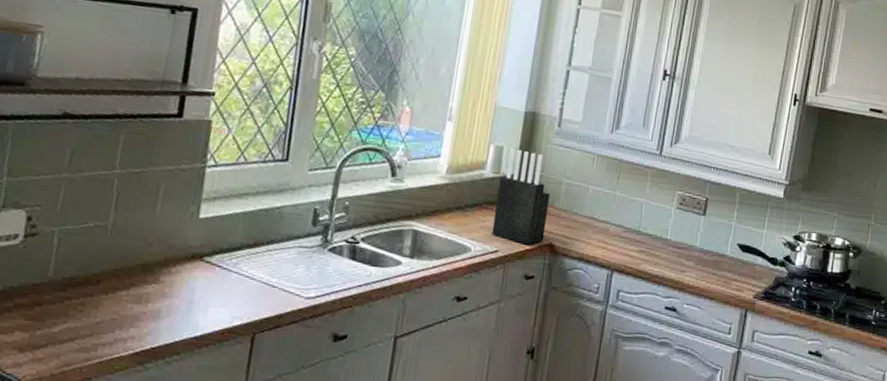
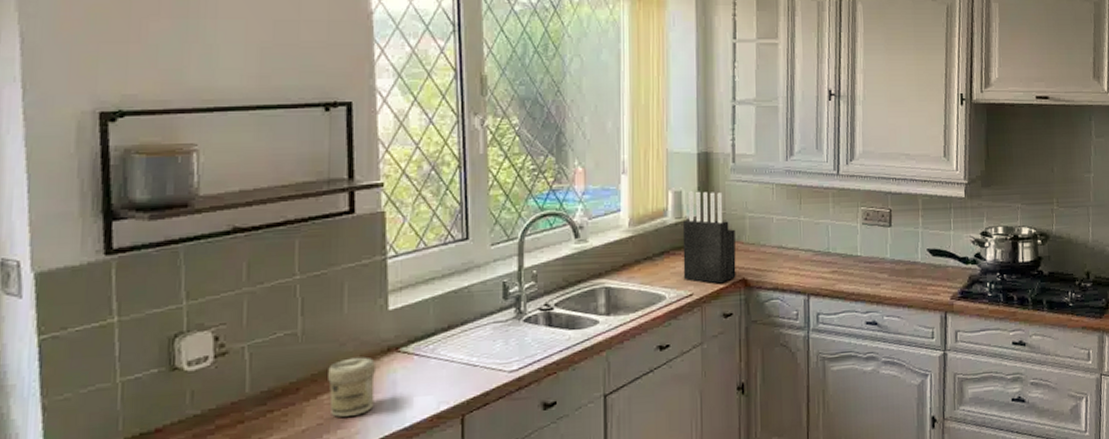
jar: none [126,258,178,317] -> present [328,356,377,417]

